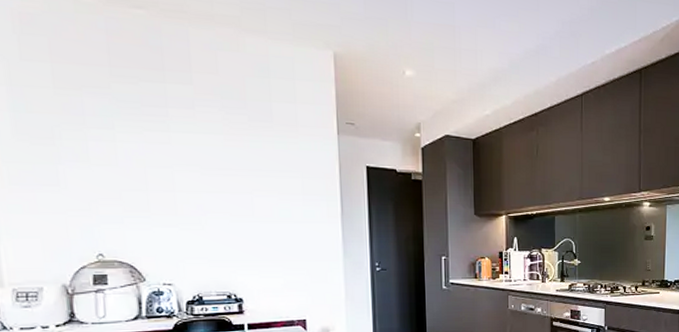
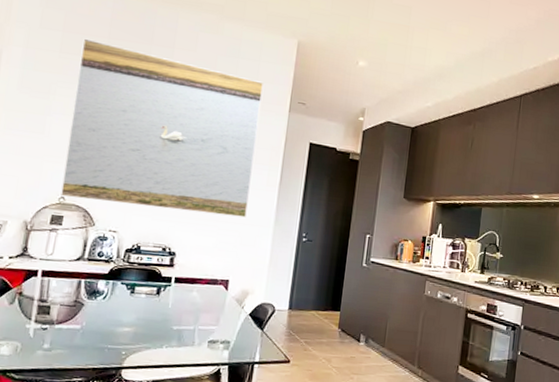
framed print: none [78,68,312,254] -> present [61,38,263,218]

